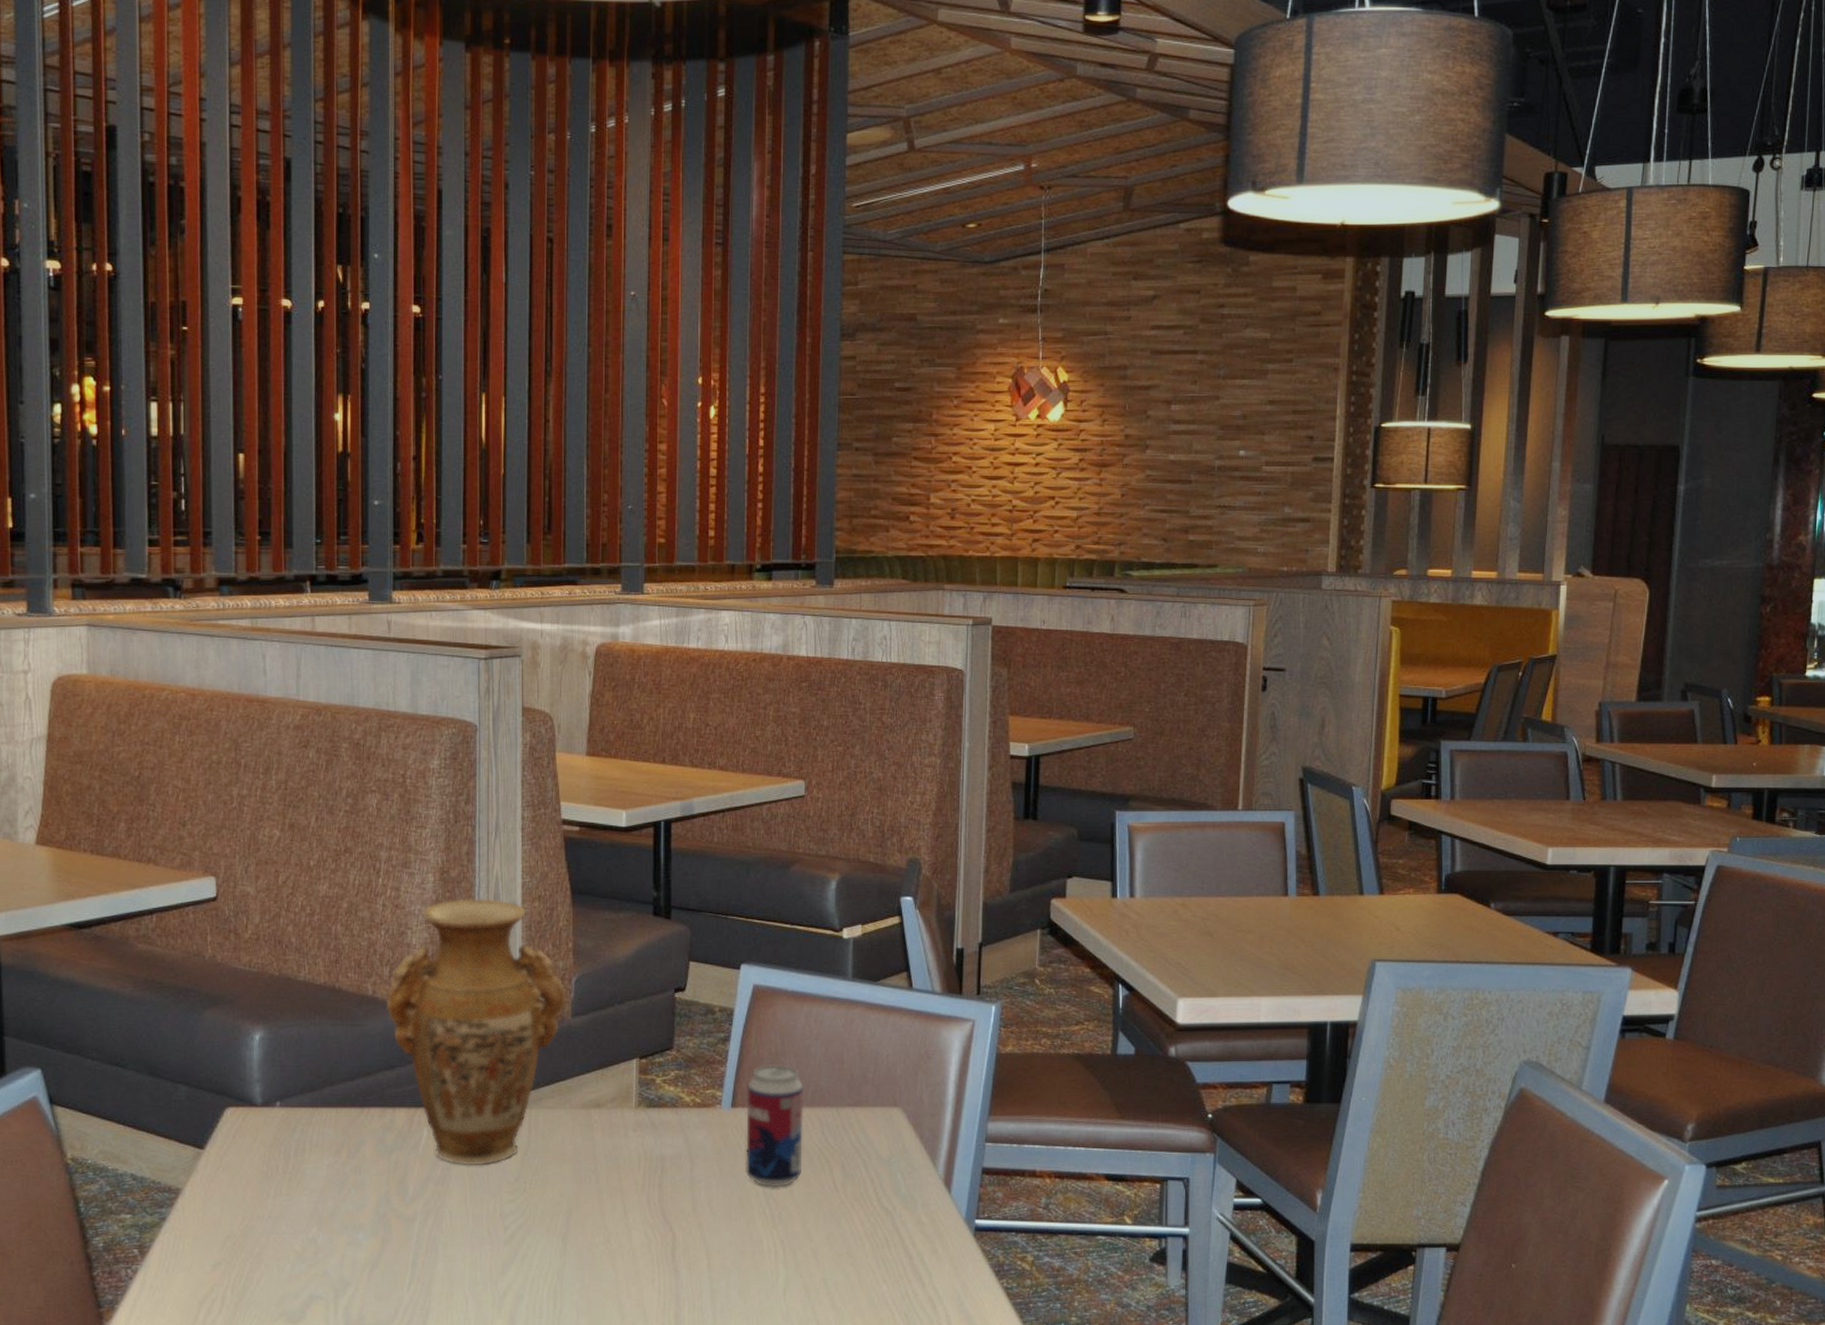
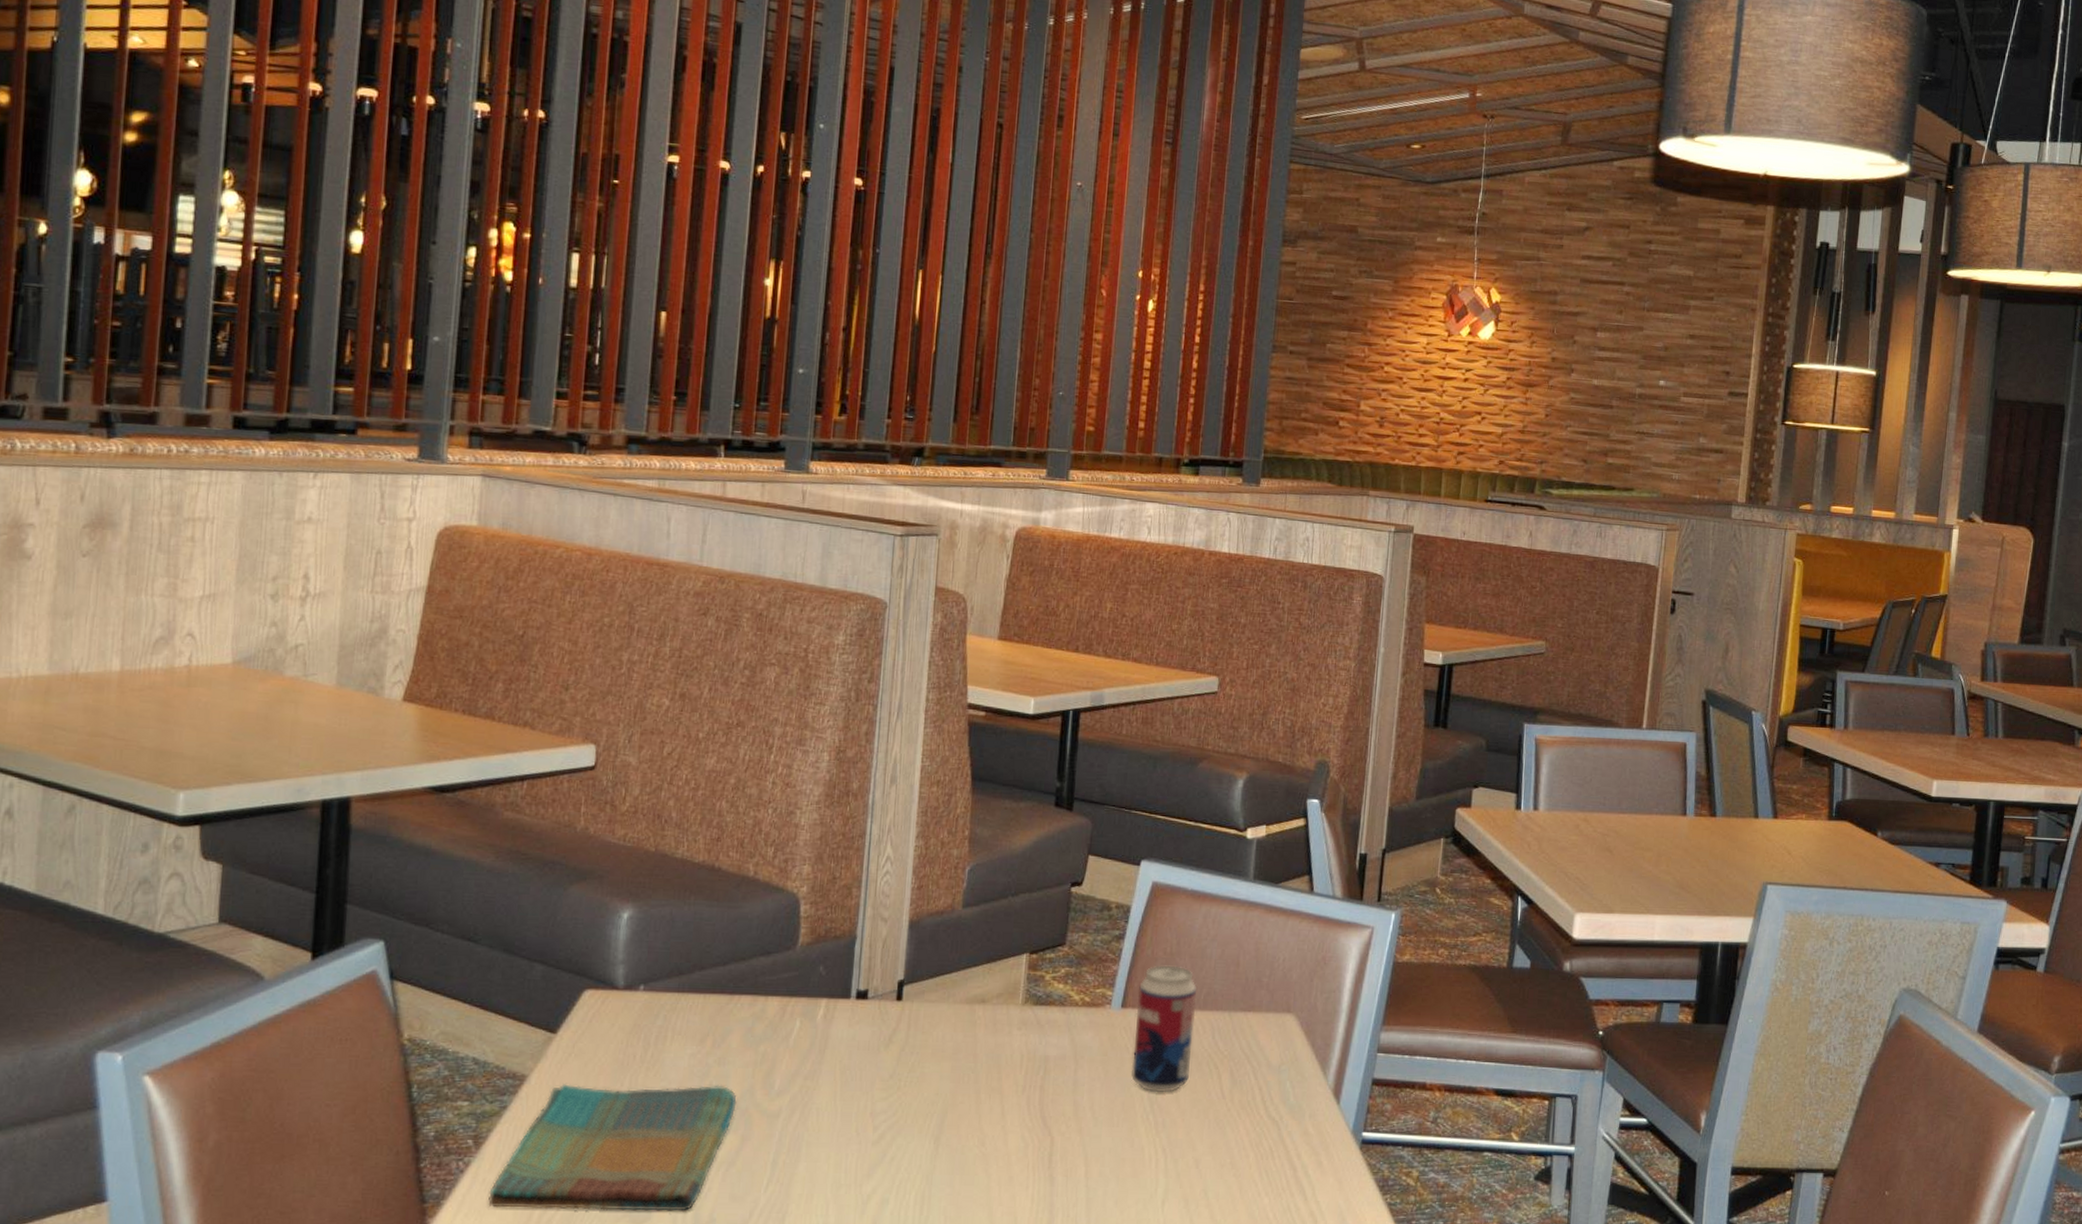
dish towel: none [157,1192,375,1312] -> present [488,1084,737,1212]
vase: present [386,899,567,1166] -> none [766,779,959,1061]

